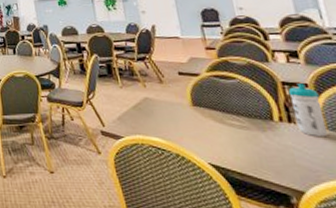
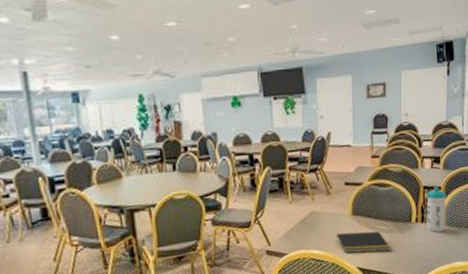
notepad: none [176,123,251,151] -> present [336,231,391,253]

